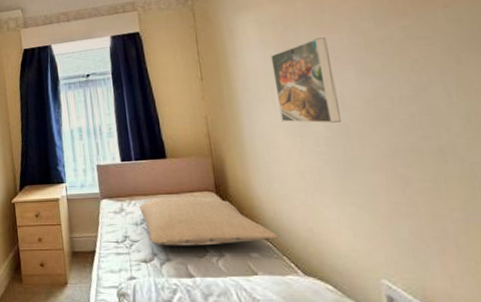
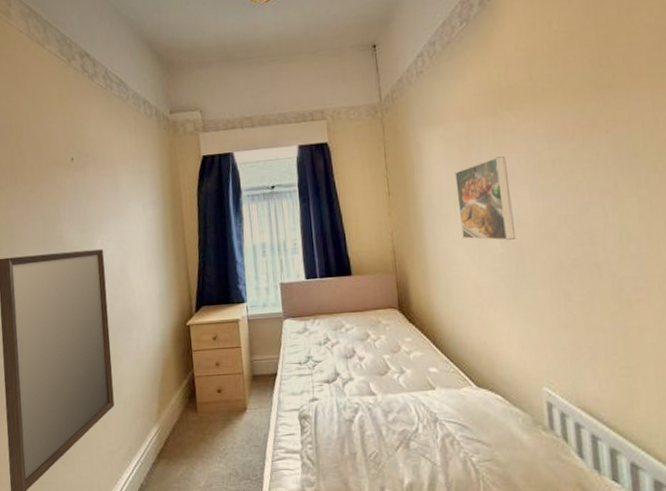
pillow: present [139,197,278,246] -> none [323,314,455,365]

